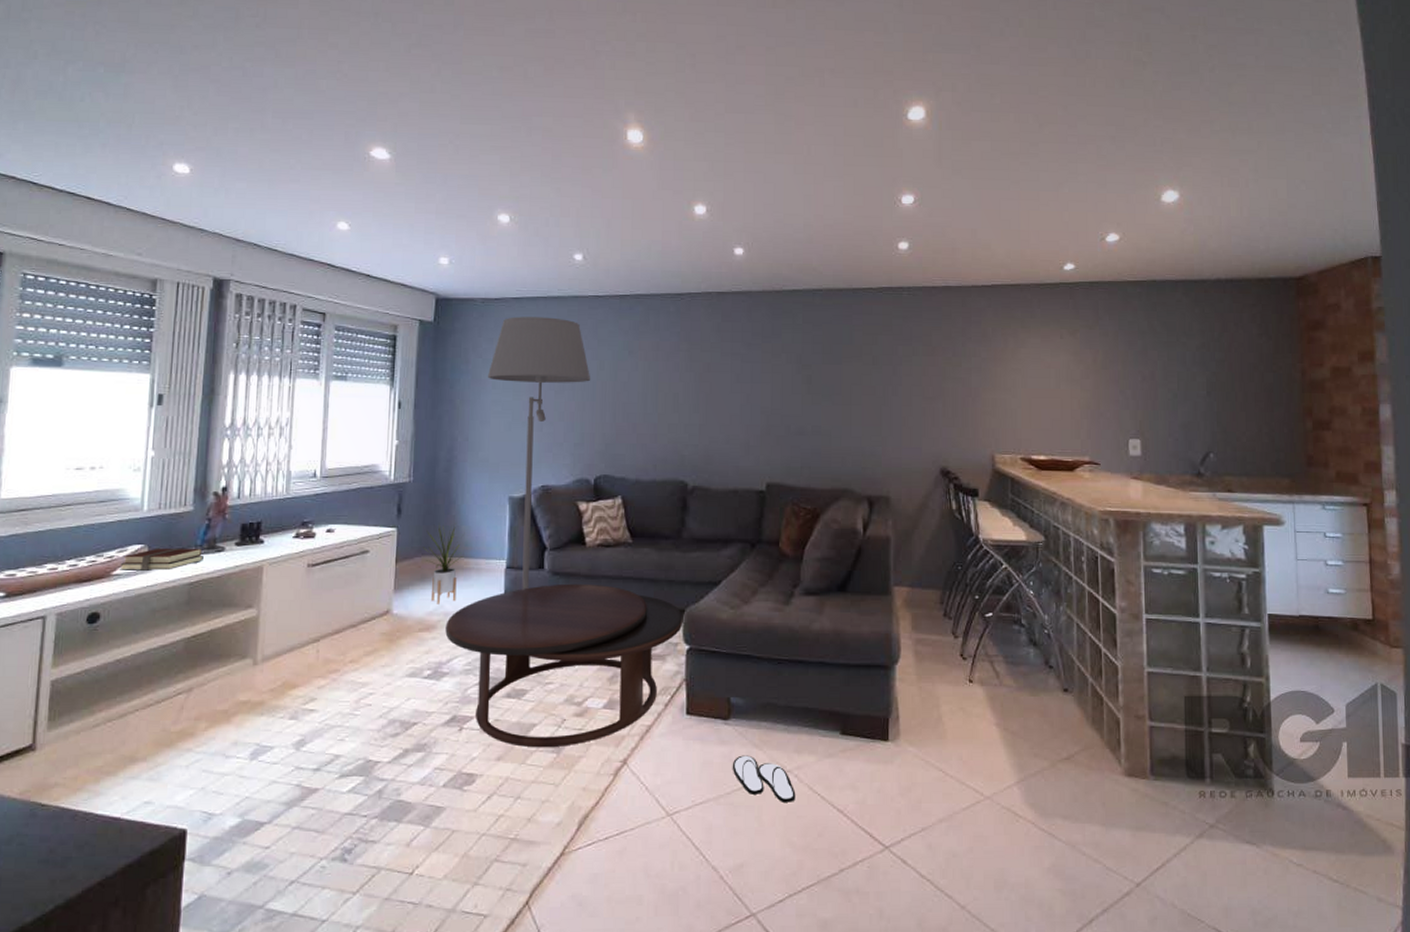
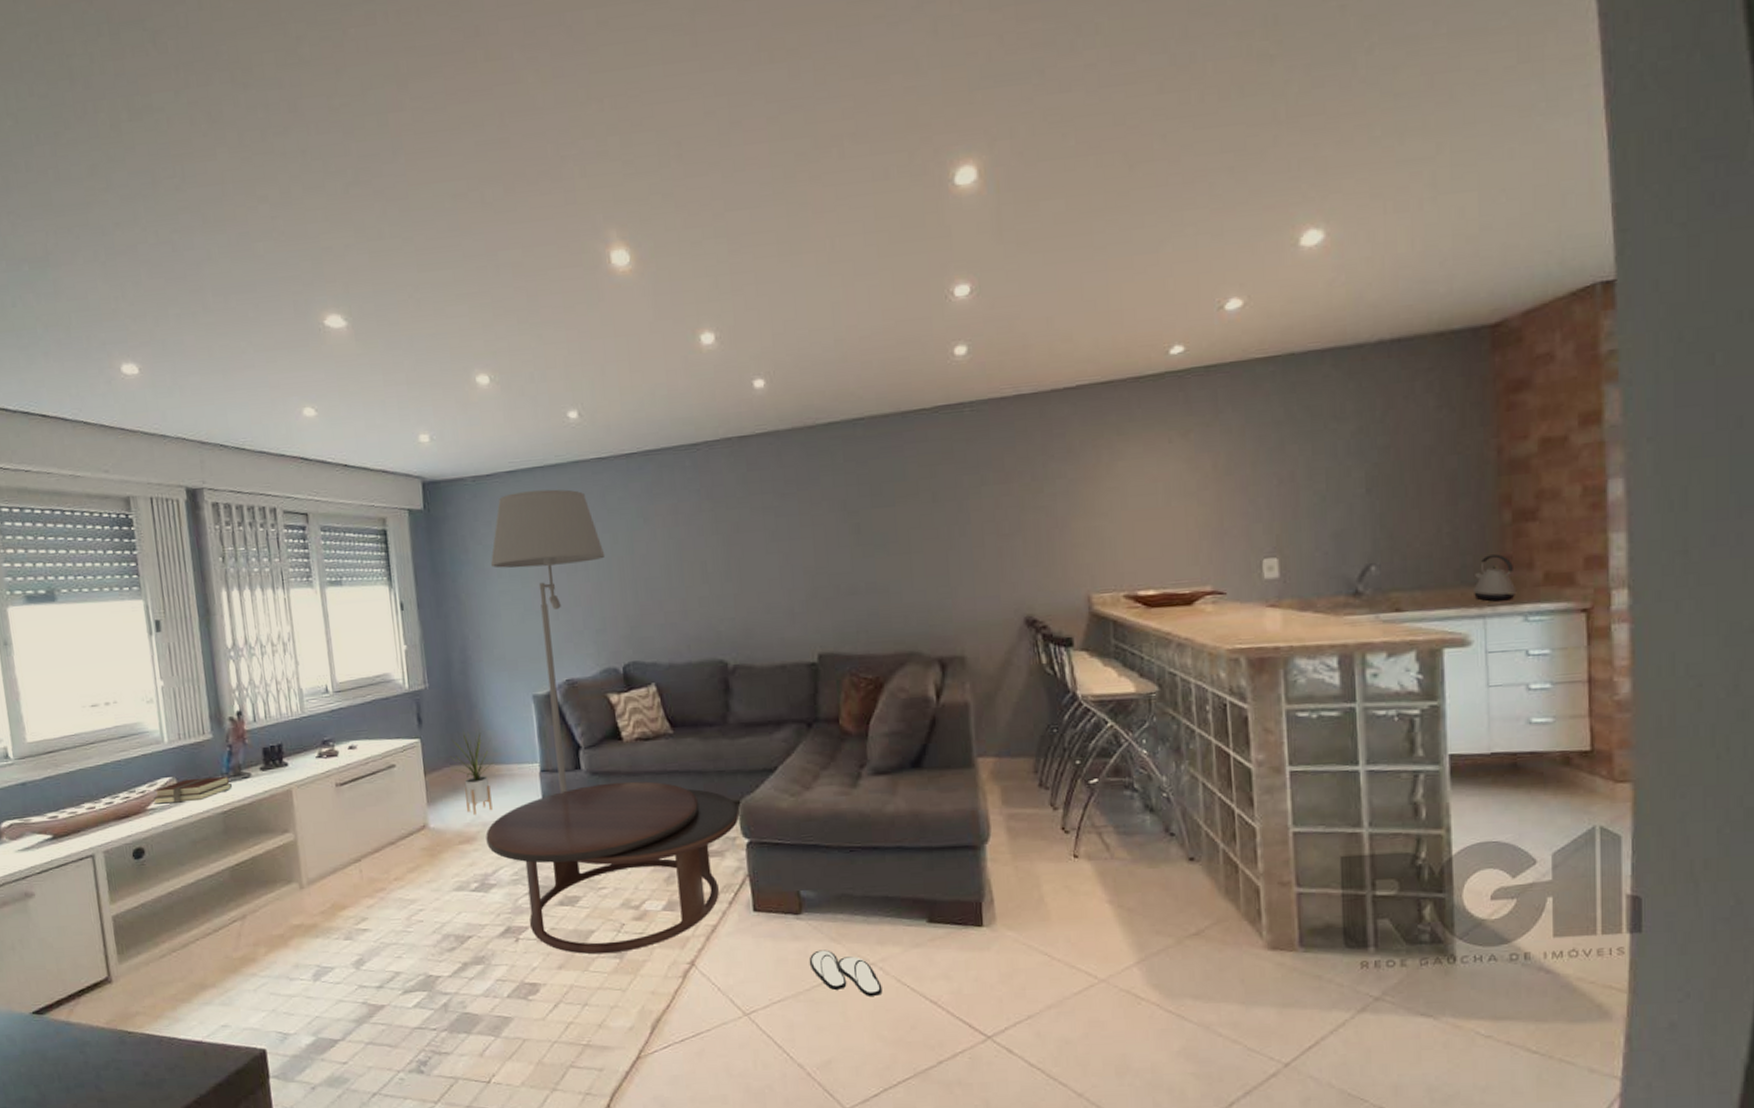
kettle: none [1284,454,1317,491] -> present [1472,554,1517,602]

